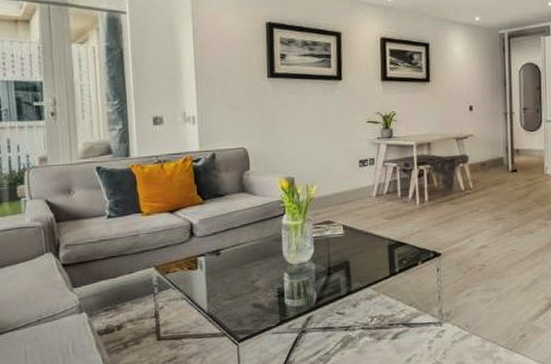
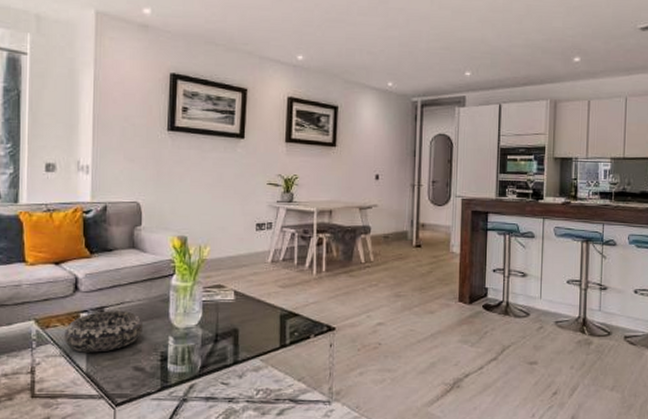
decorative bowl: none [184,252,259,294] -> present [64,310,144,353]

